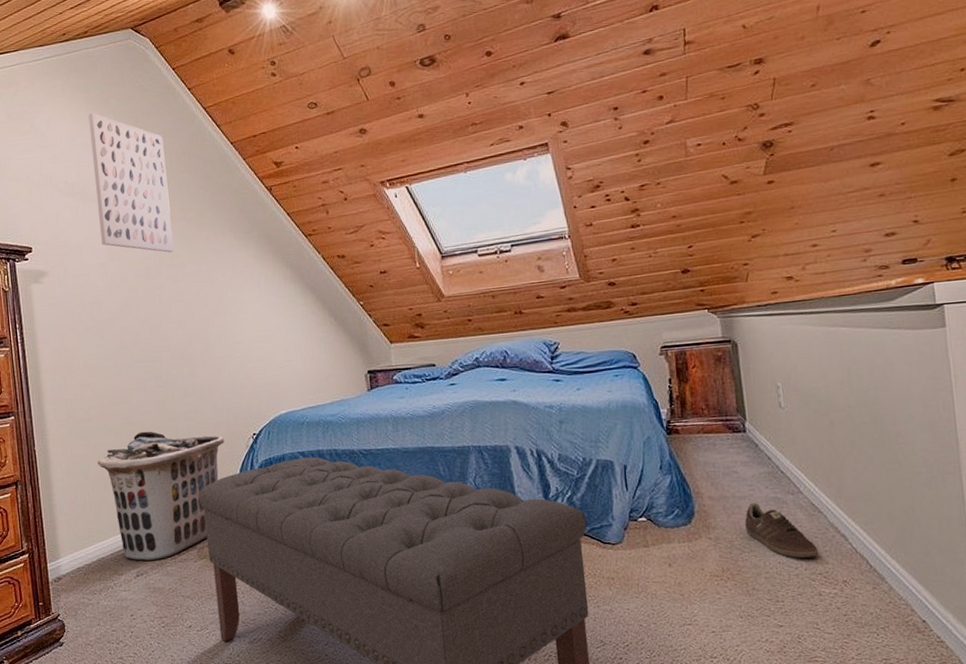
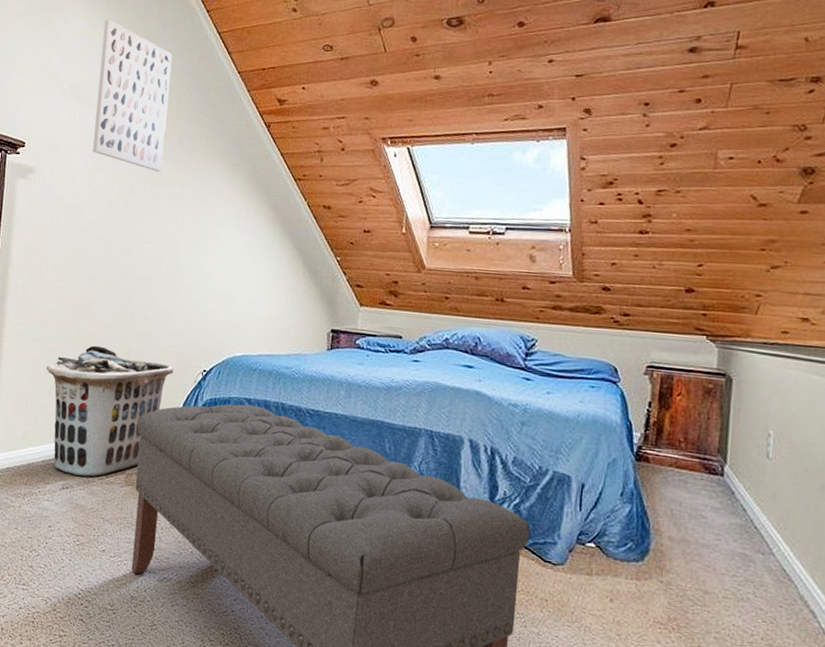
sneaker: present [745,502,819,559] -> none [703,553,781,628]

